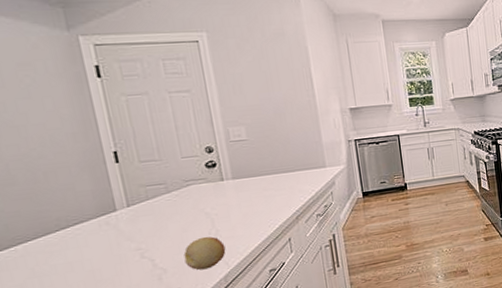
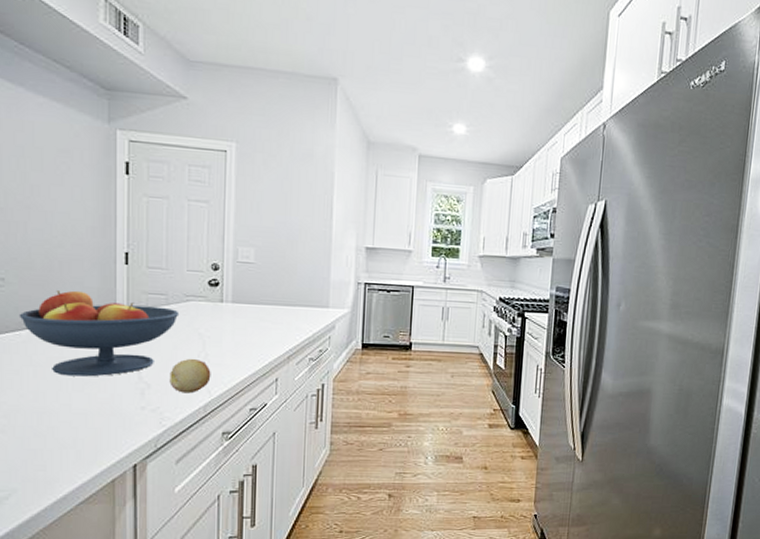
fruit bowl: none [10,195,183,280] -> present [19,290,180,377]

